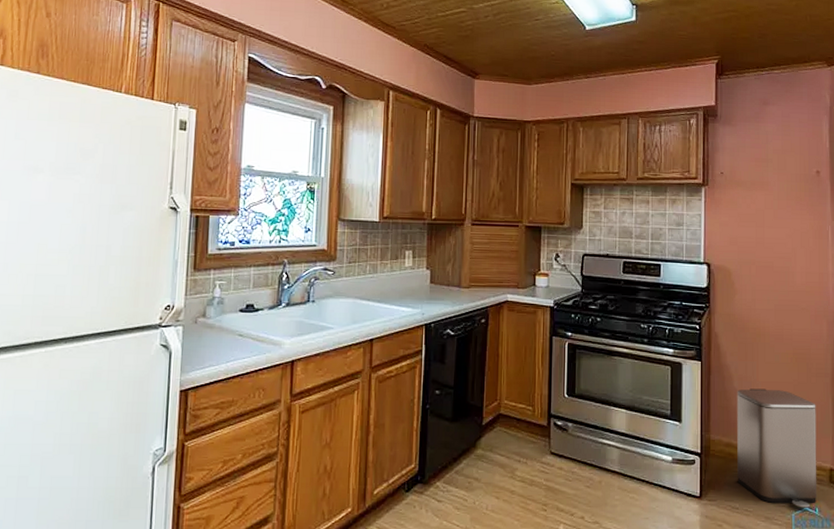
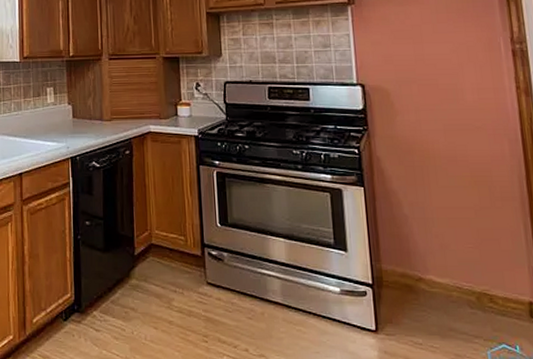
pedal bin: present [737,388,817,508] -> none [408,215,517,345]

